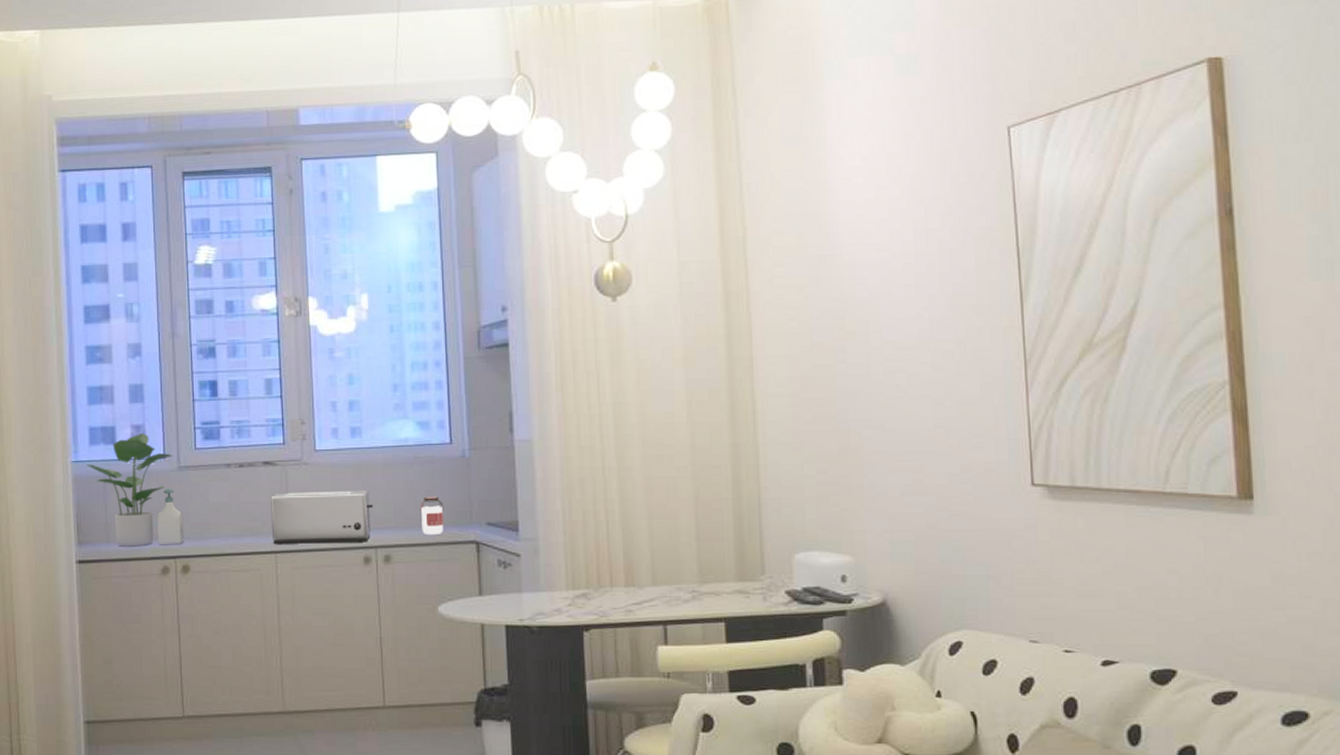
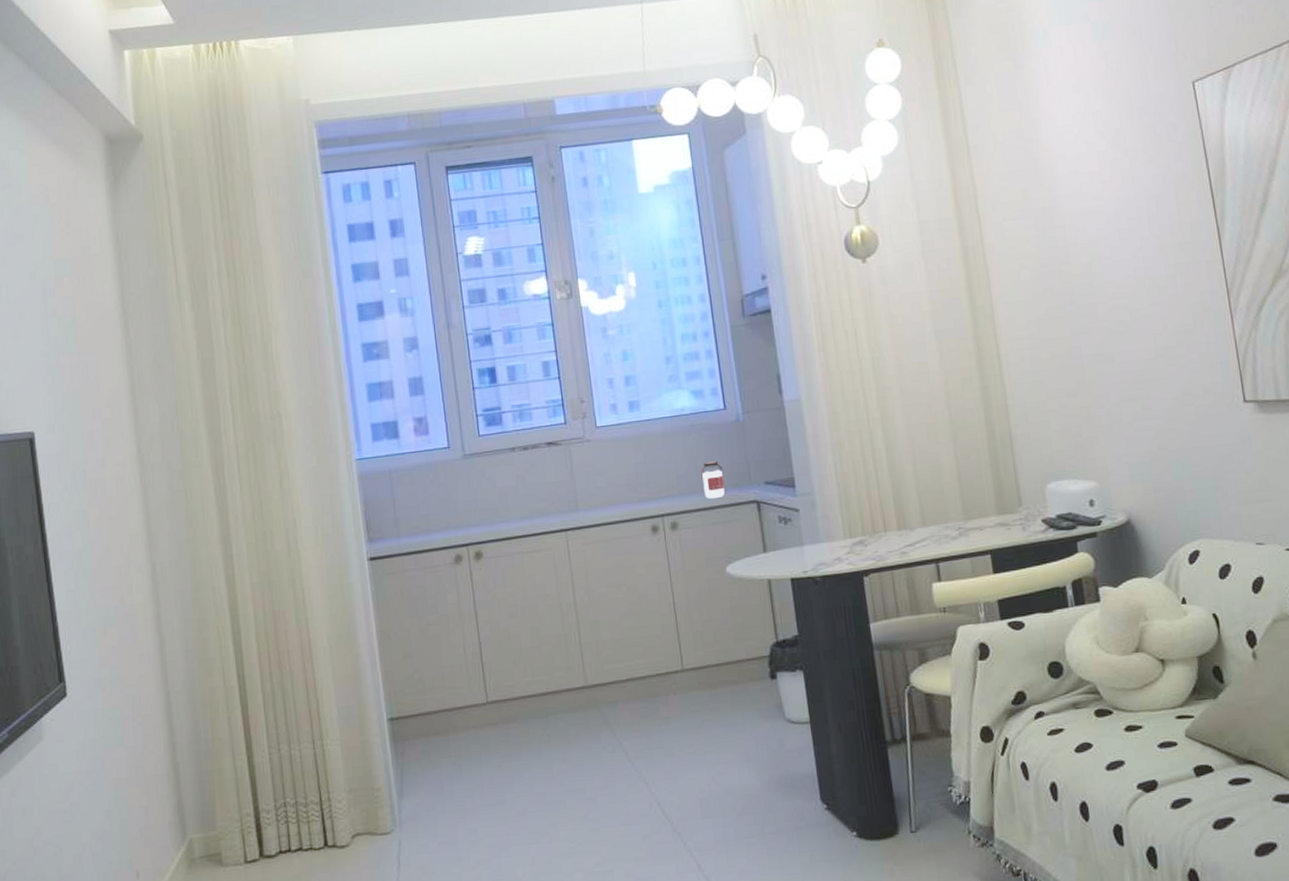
potted plant: present [86,432,173,547] -> none [371,424,457,540]
soap bottle: present [157,488,184,545] -> none [446,477,475,535]
toaster: present [271,490,374,545] -> none [557,461,657,523]

